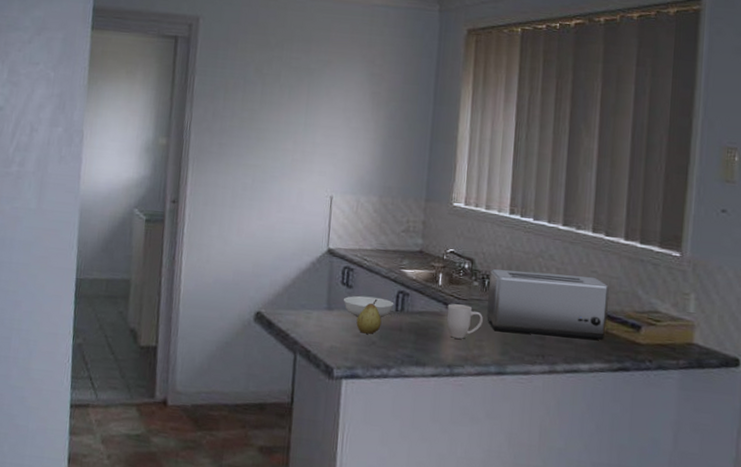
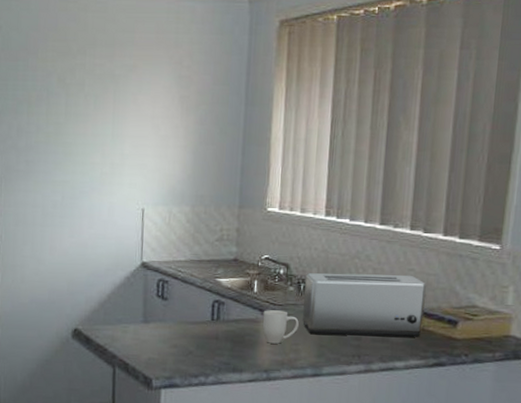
bowl: present [343,295,394,318] -> none [159,307,210,329]
fruit: present [356,299,382,334] -> none [173,310,198,344]

